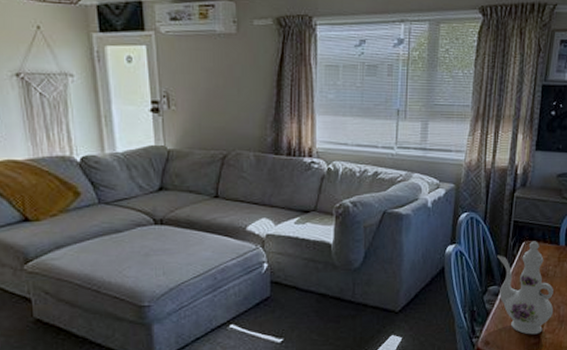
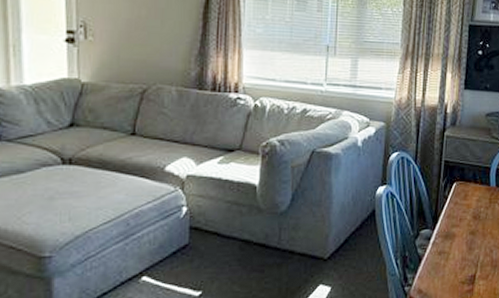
ewer: present [497,241,554,335] -> none [429,181,487,282]

